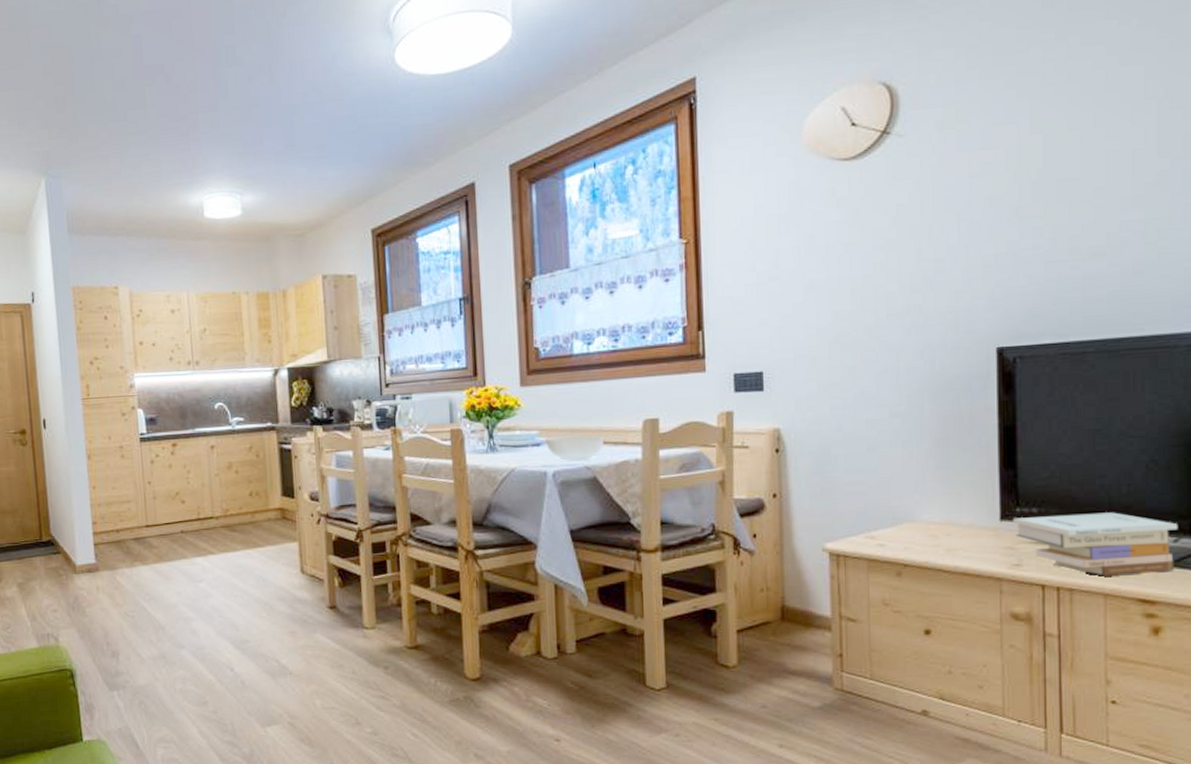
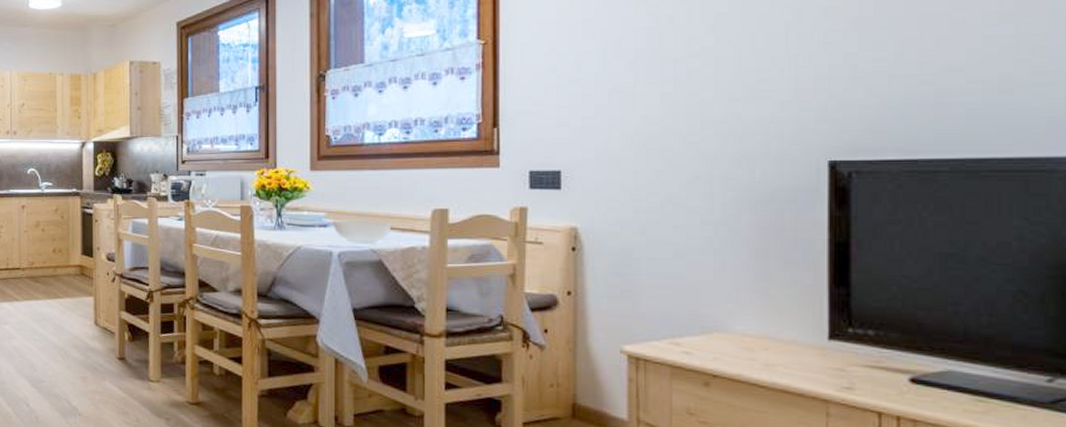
books: present [1012,512,1179,577] -> none [843,338,1054,414]

